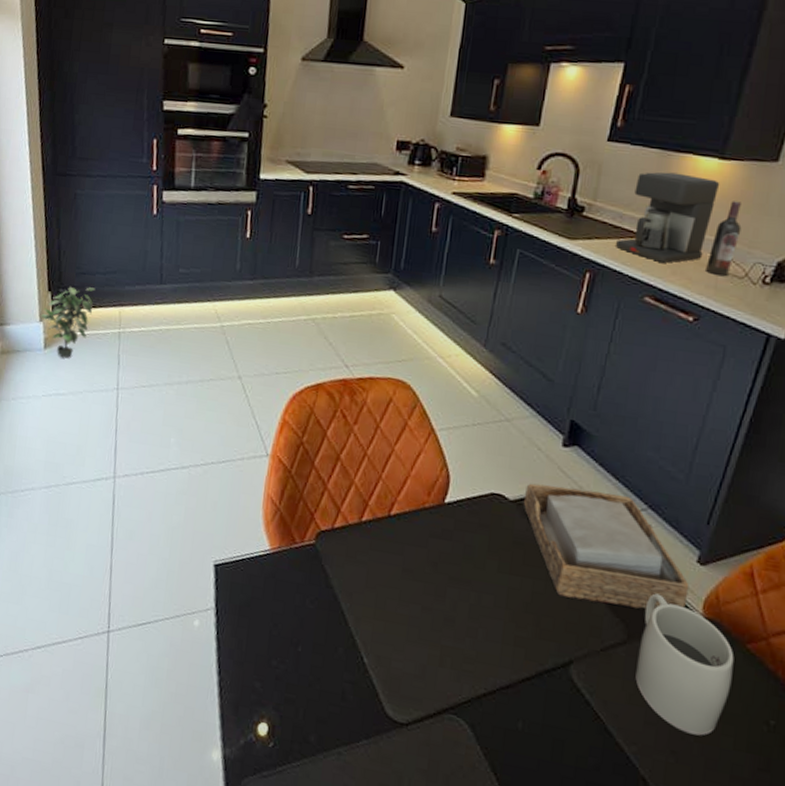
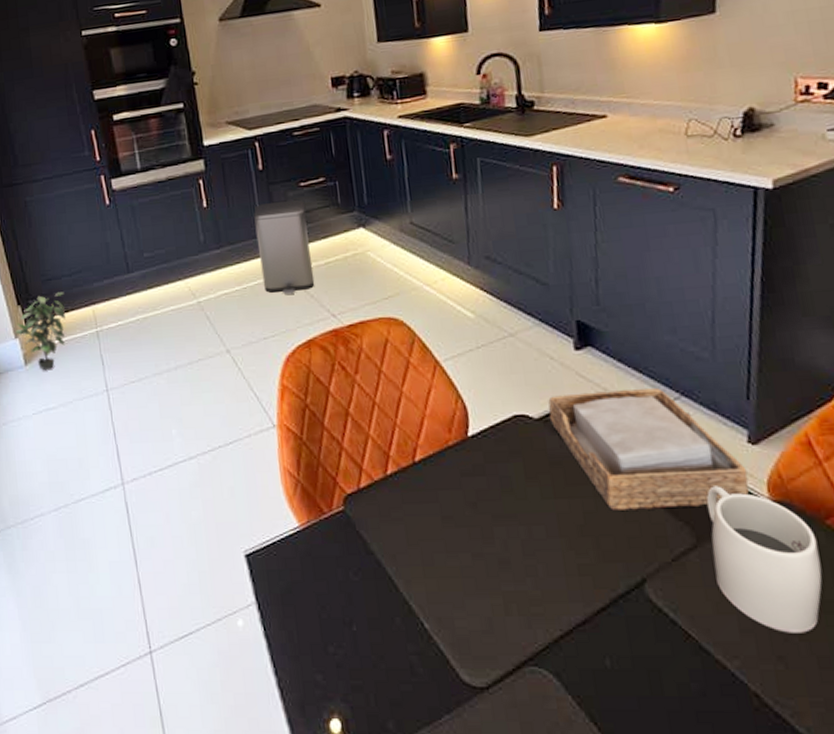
pedal bin: none [287,247,343,338] -> present [254,200,315,294]
coffee maker: present [616,172,720,263] -> none [575,44,666,139]
wine bottle: present [706,201,742,277] -> none [671,60,698,140]

